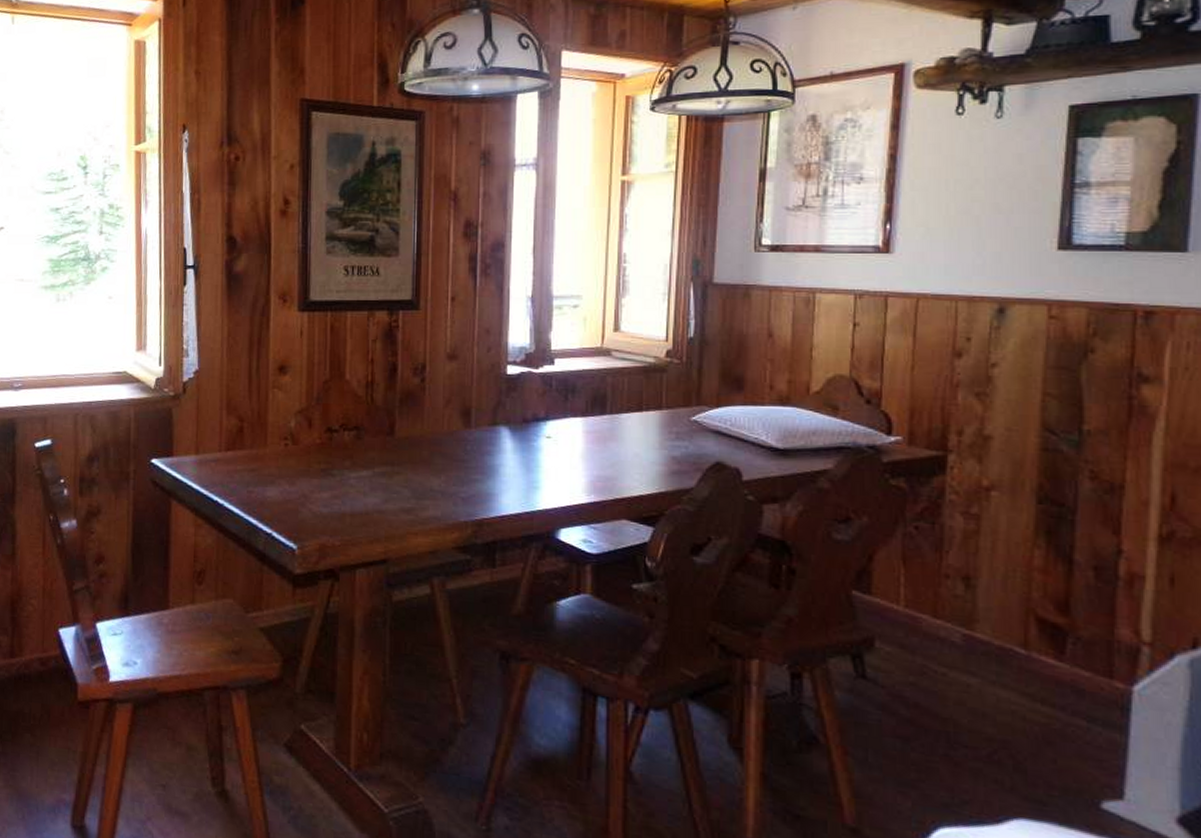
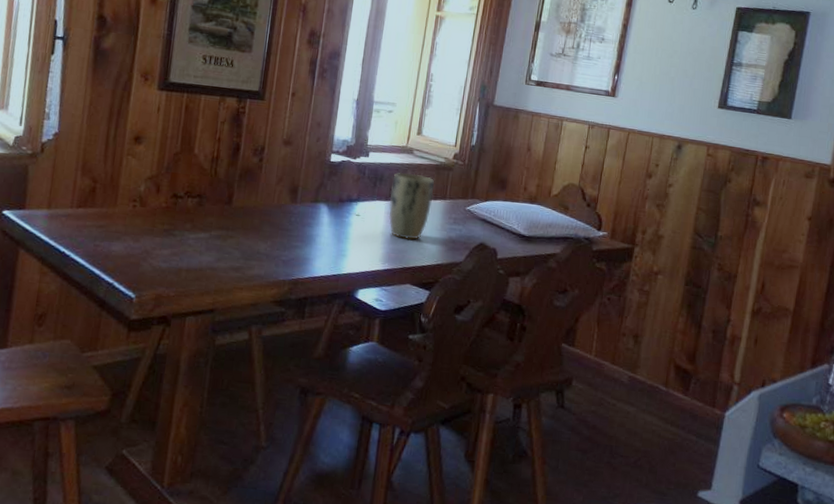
plant pot: none [587,379,645,463] -> present [388,172,434,240]

